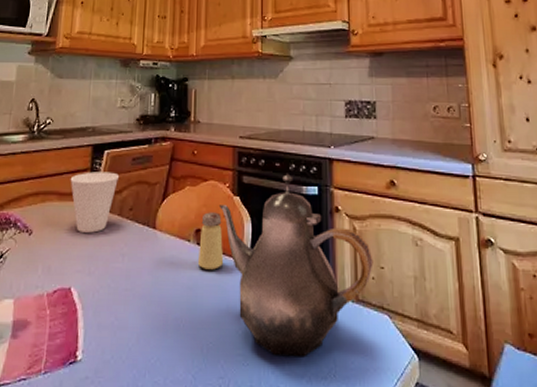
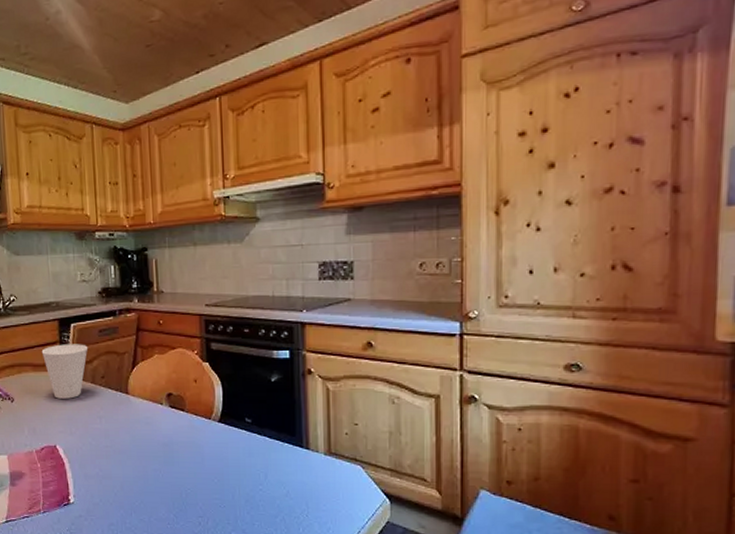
saltshaker: present [197,212,224,270] -> none [171,378,197,429]
teapot: present [218,173,374,358] -> none [188,338,347,501]

